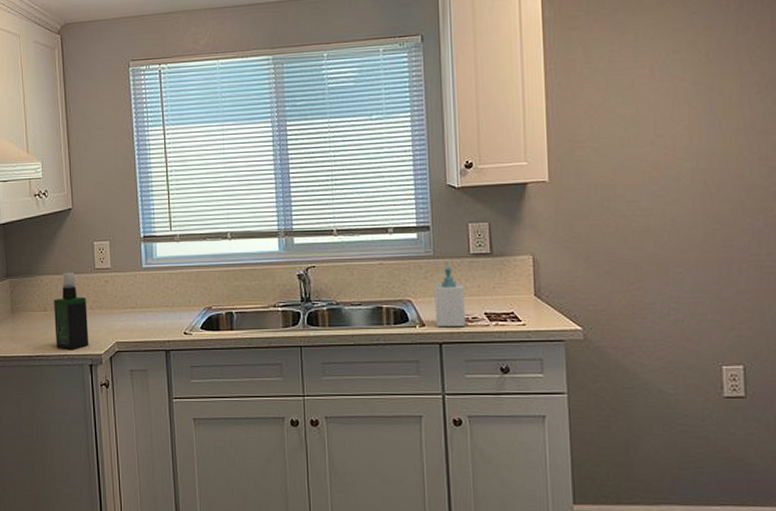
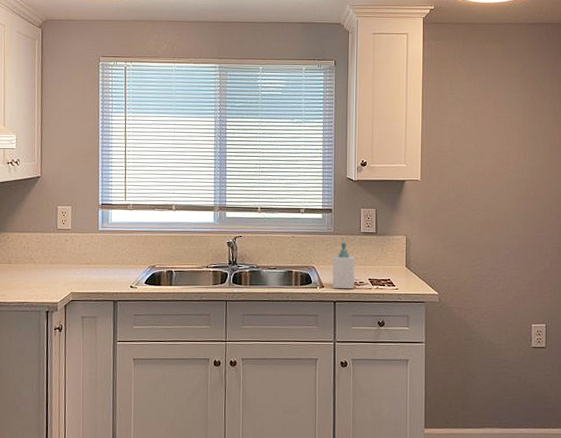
spray bottle: present [53,272,89,349] -> none [17,230,48,298]

